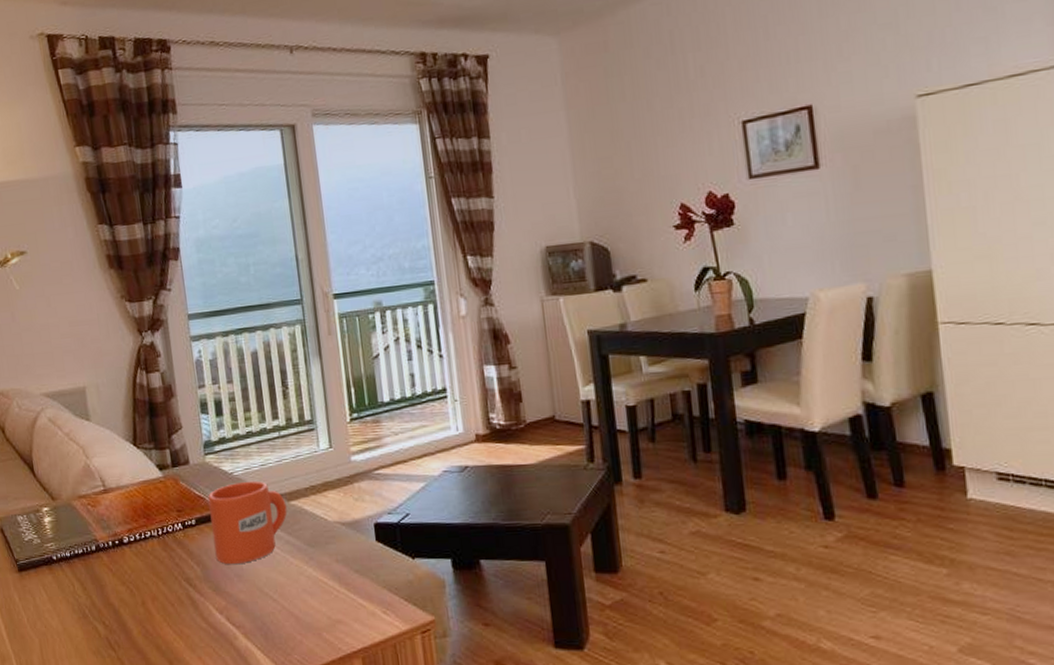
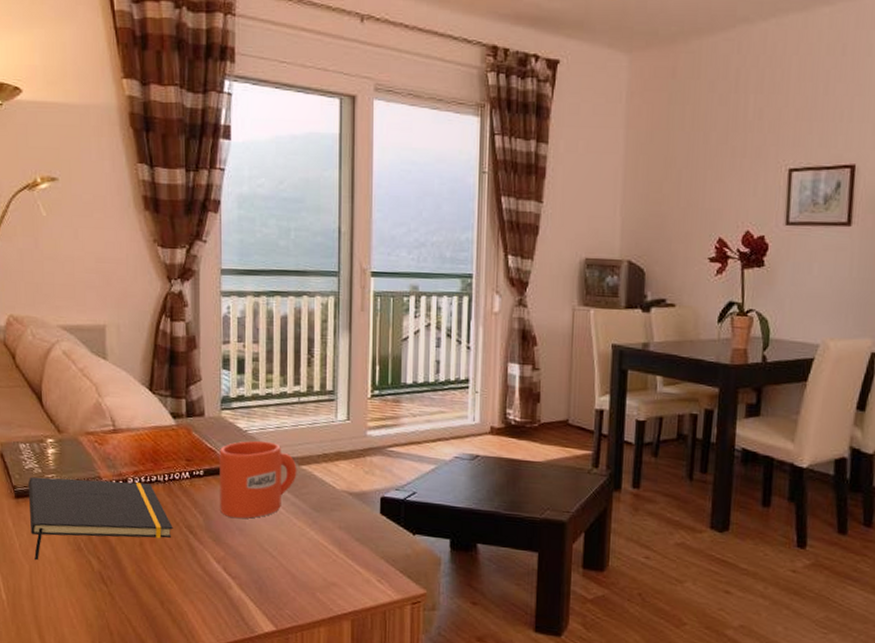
notepad: none [29,540,173,633] -> present [28,476,173,561]

